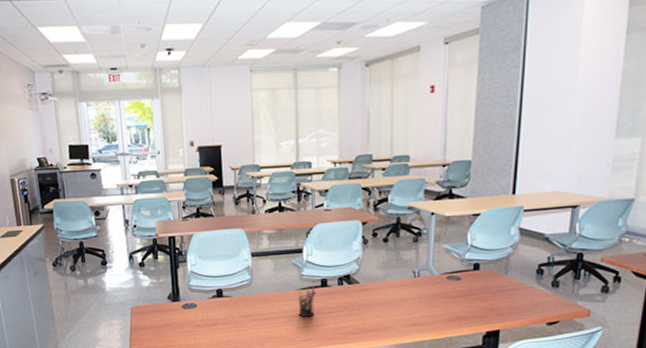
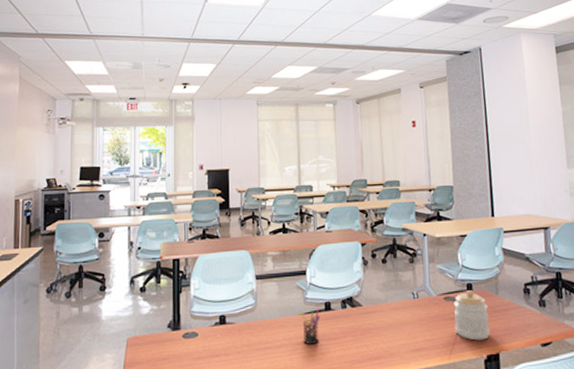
jar: none [455,270,494,318] -> present [453,290,490,341]

